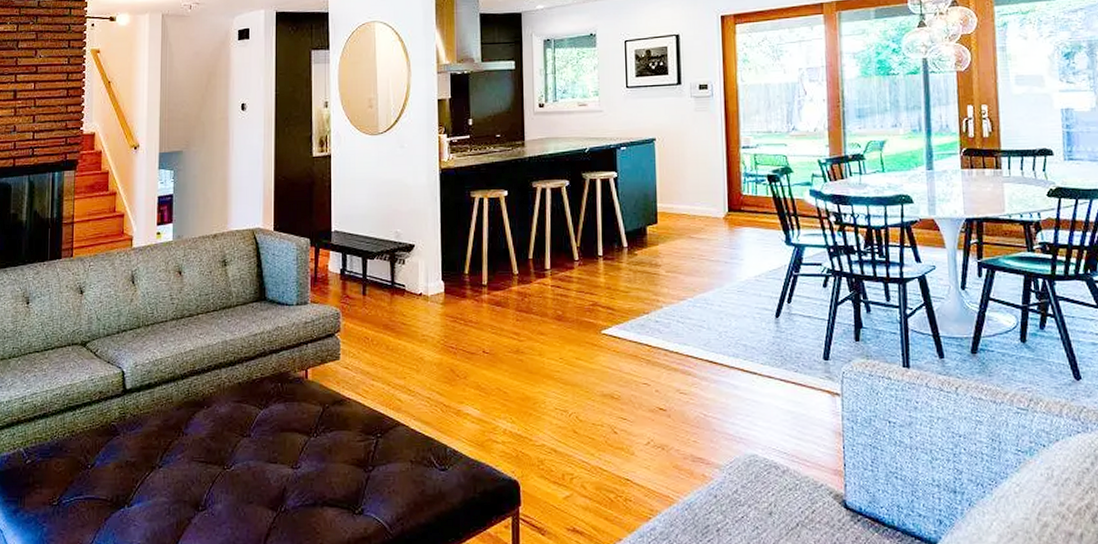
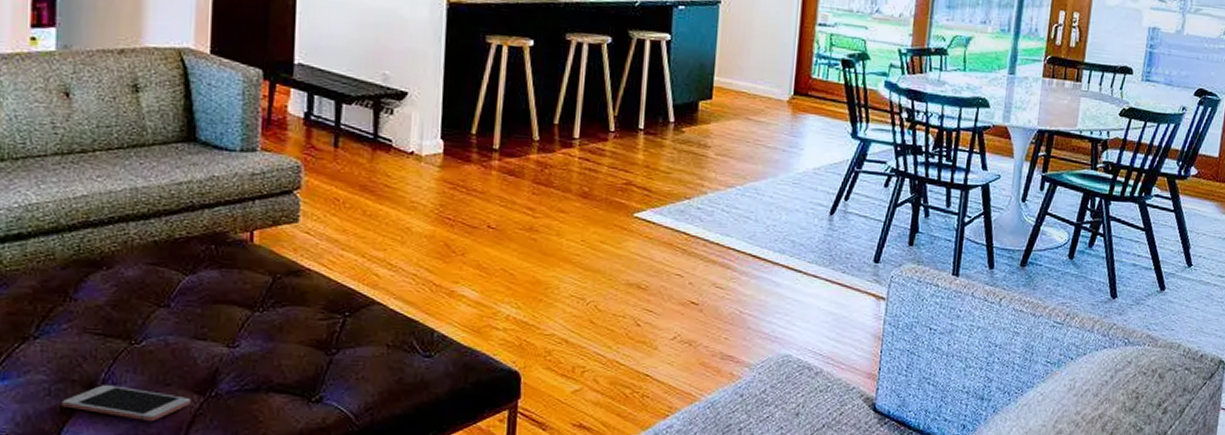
cell phone: none [177,504,266,535] -> present [61,385,190,422]

